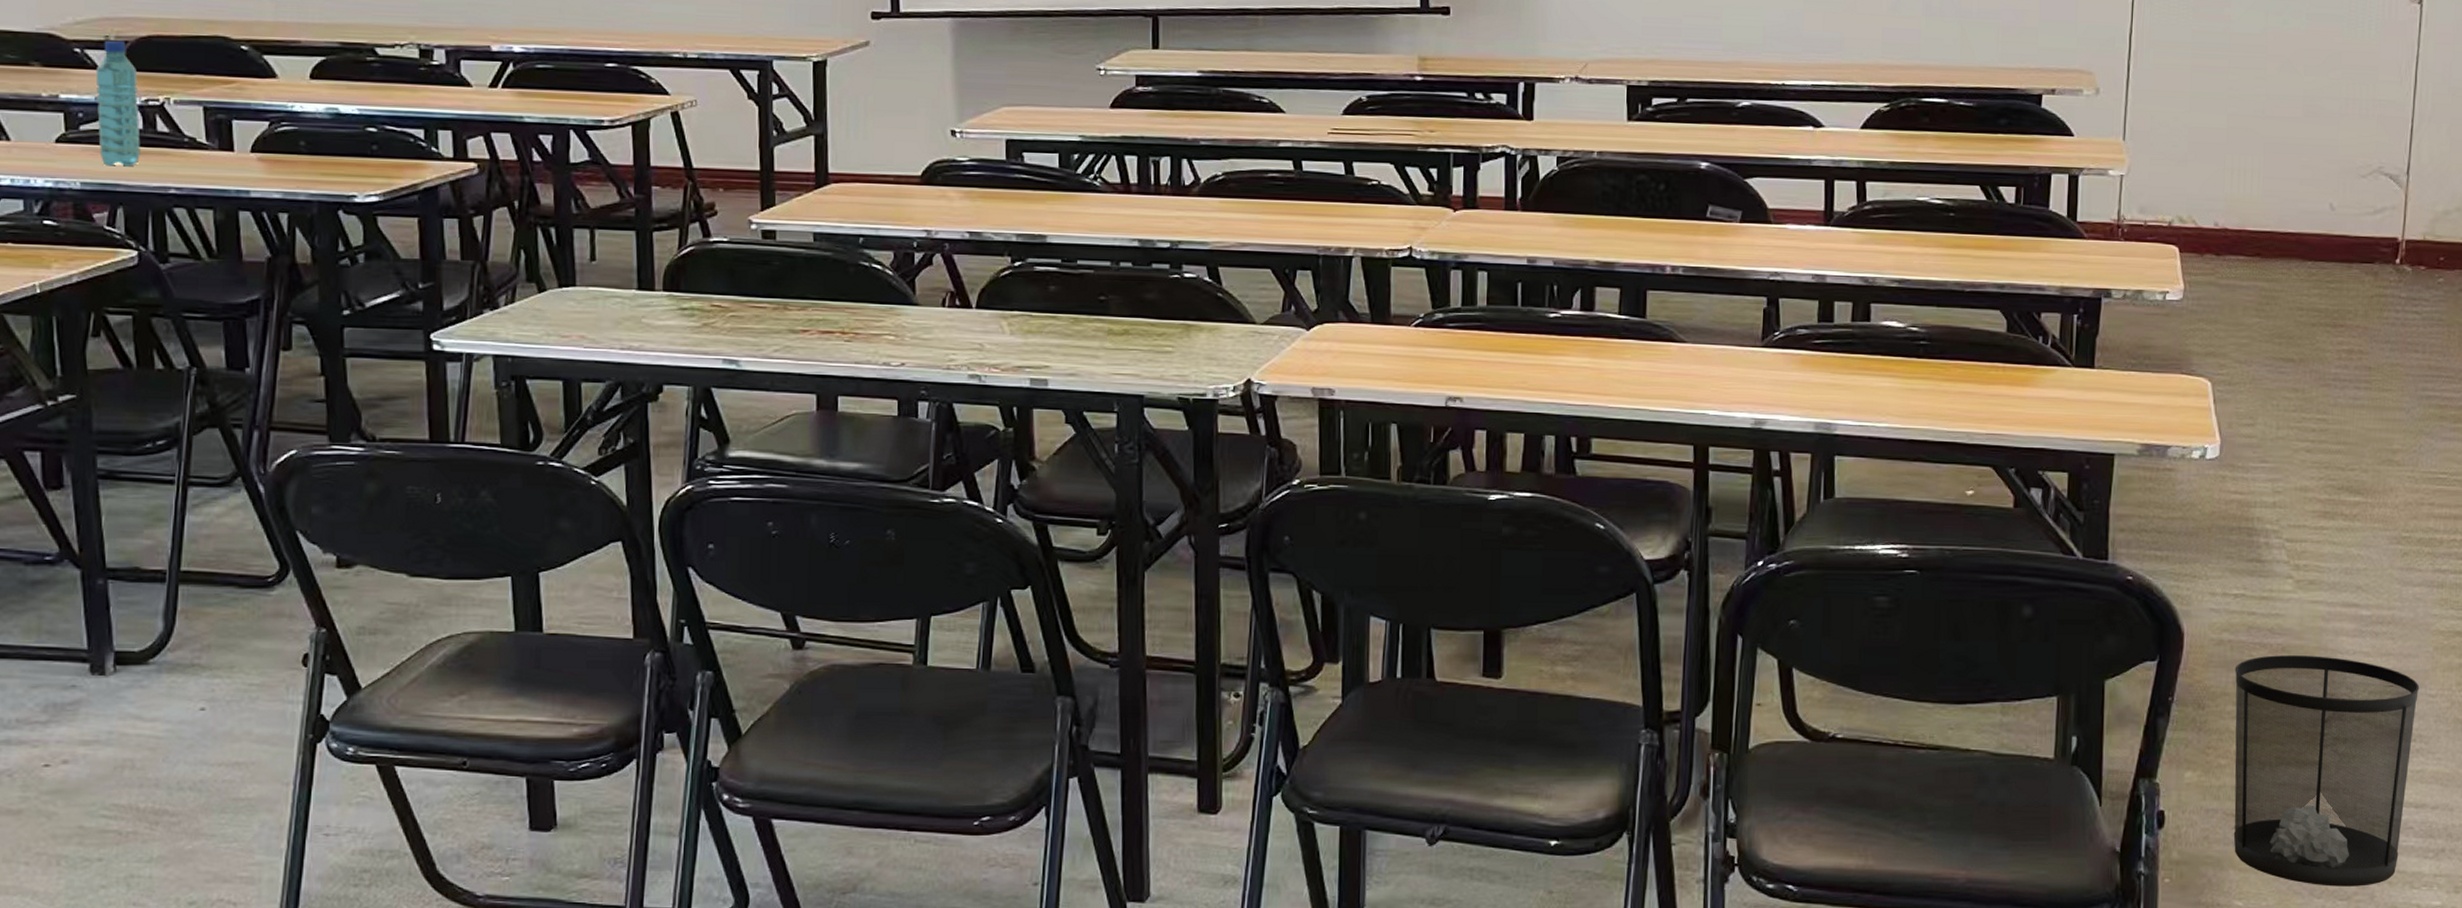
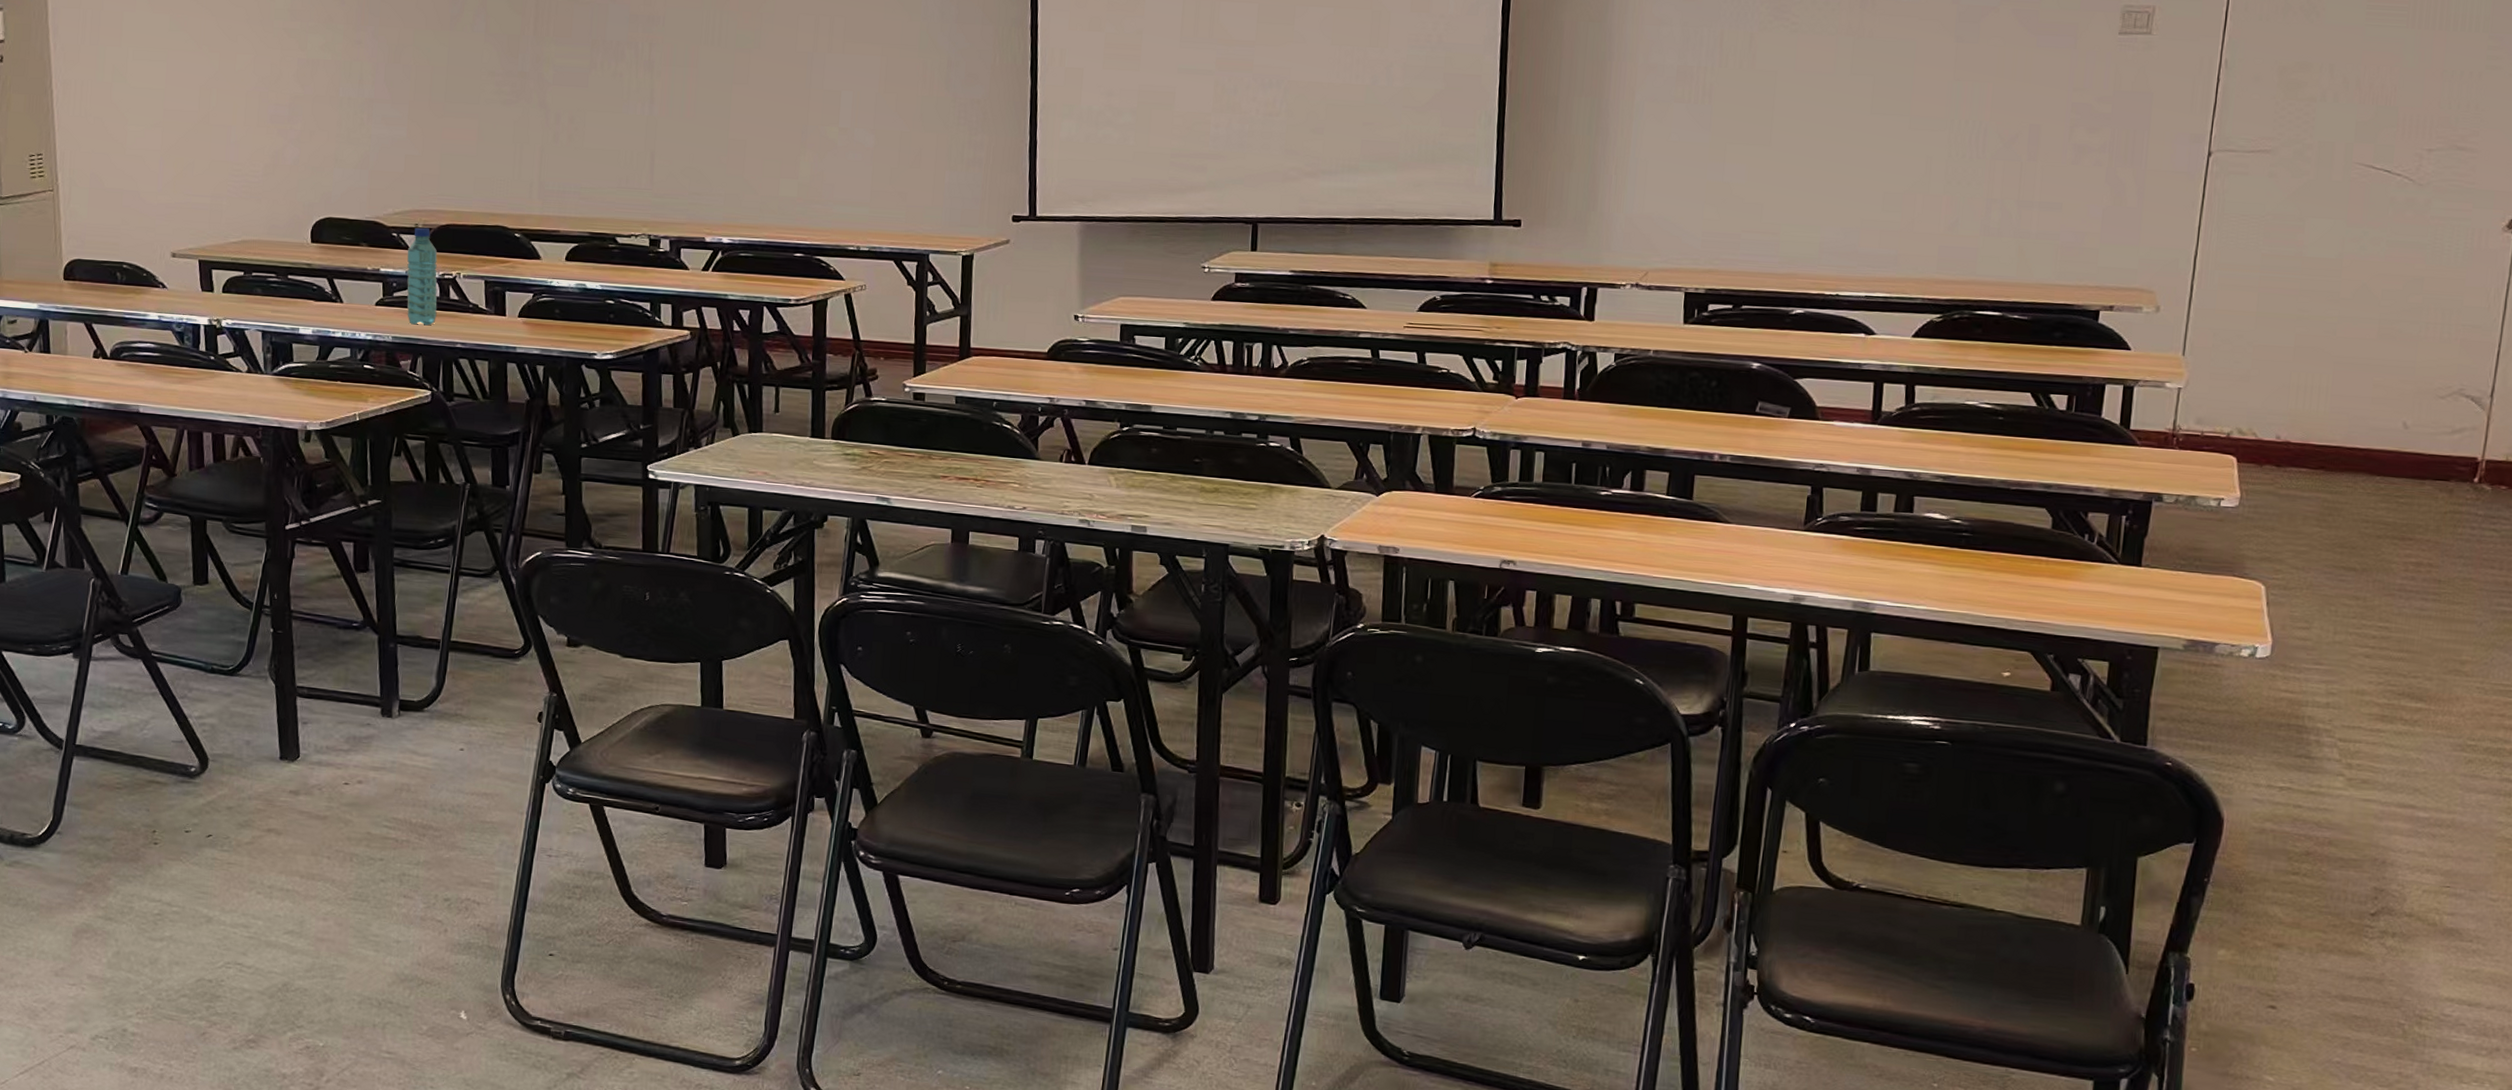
waste bin: present [2233,655,2420,887] -> none [2267,847,2480,1076]

